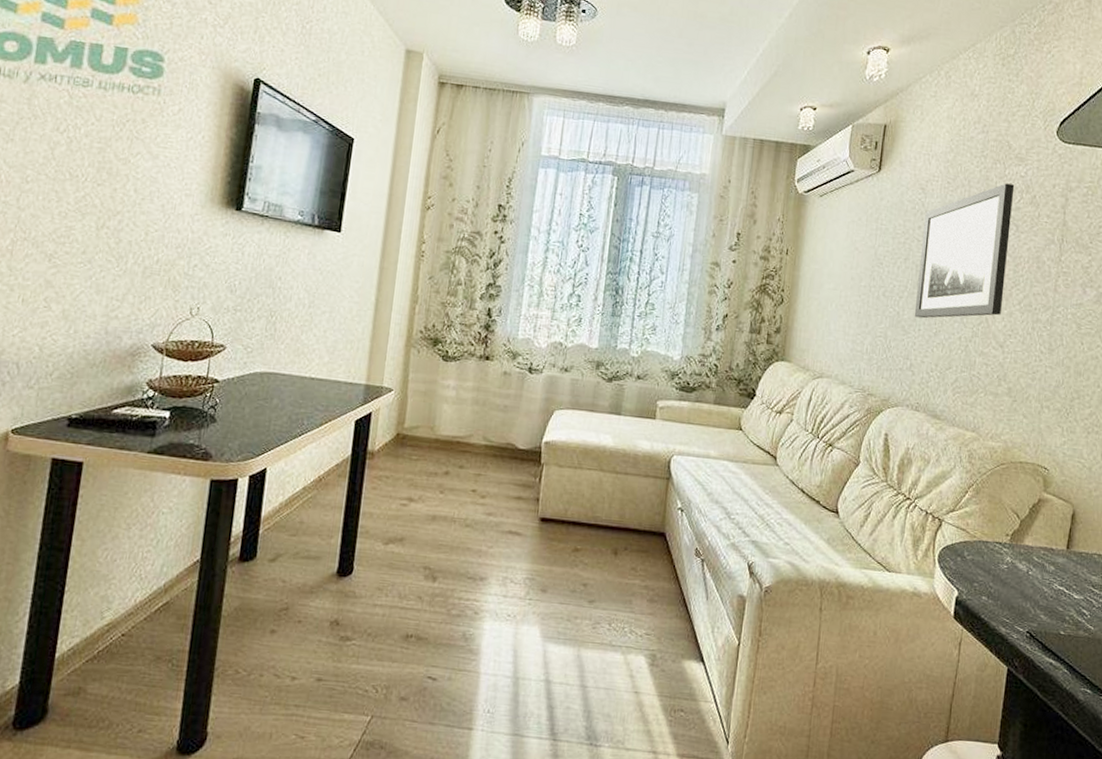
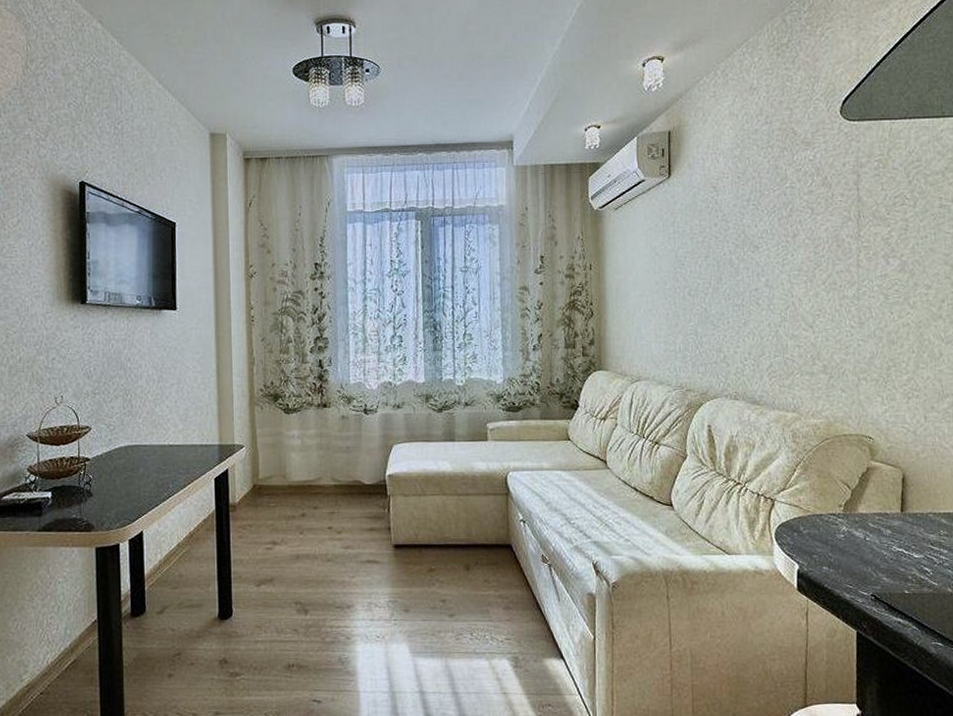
wall art: present [914,183,1015,319] -> none [719,169,807,311]

